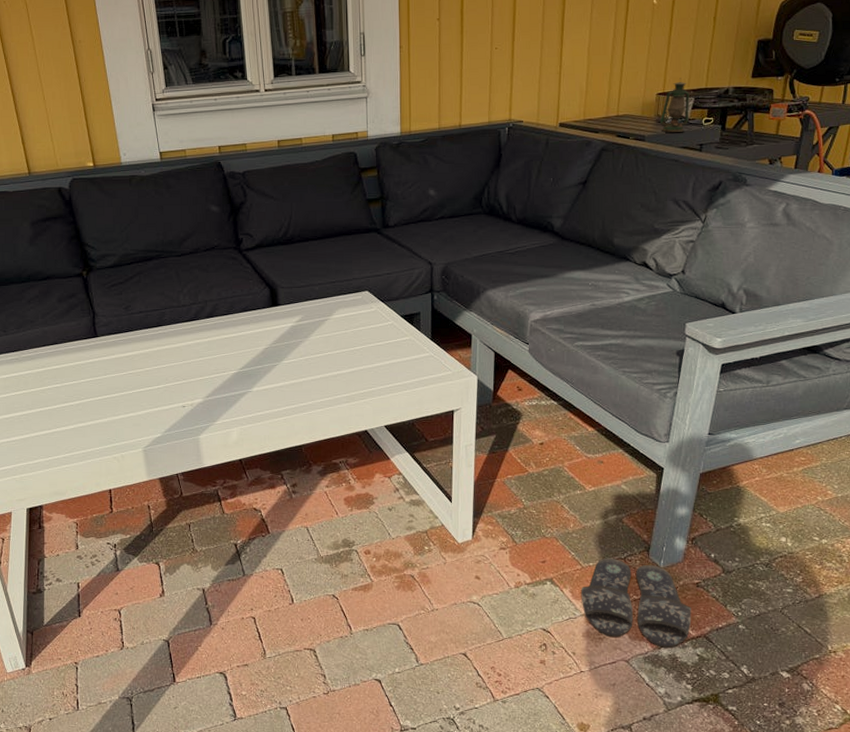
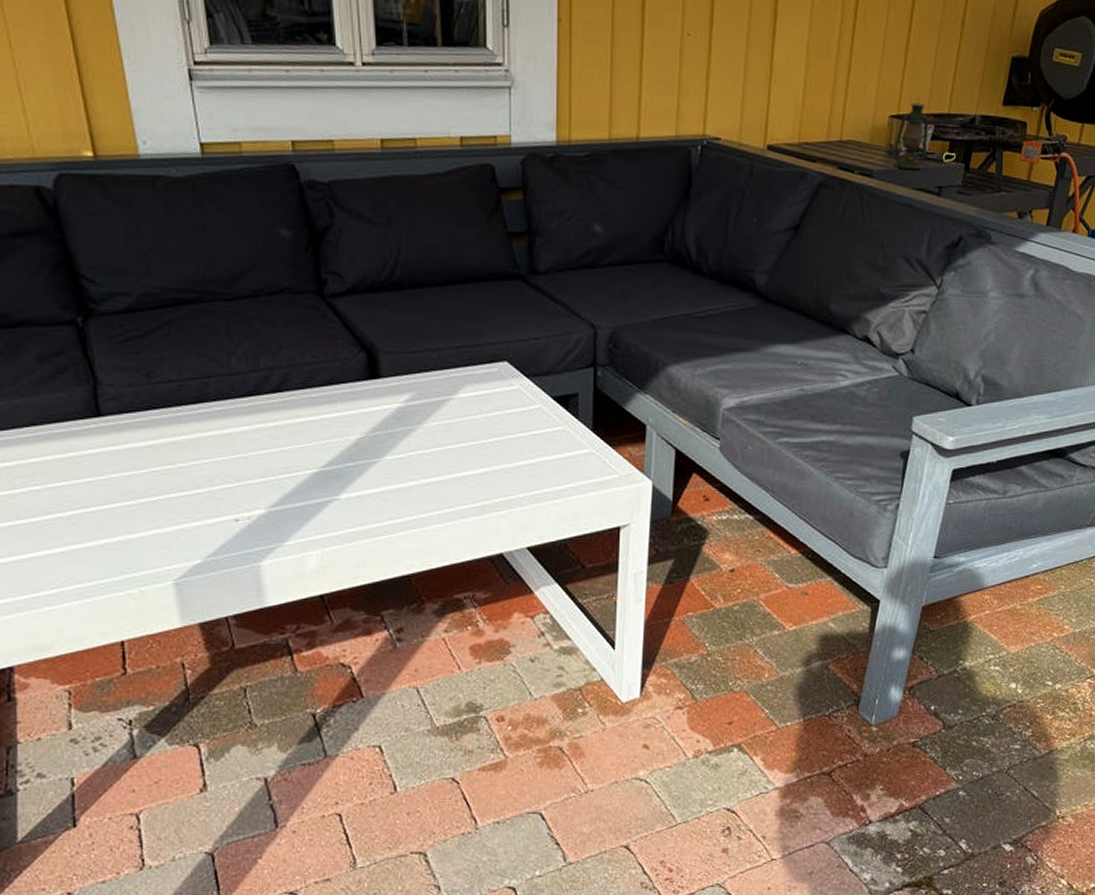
slippers: present [580,558,692,648] -> none [775,715,905,824]

